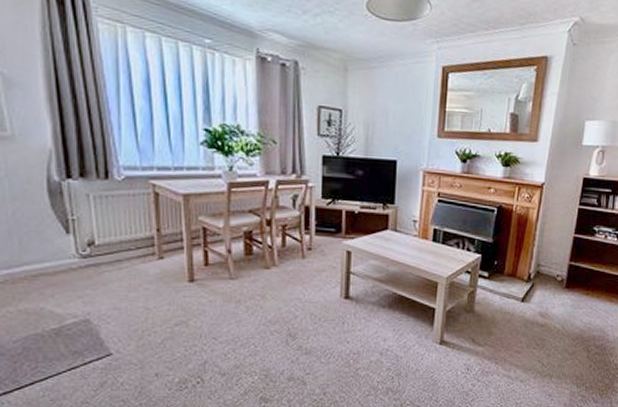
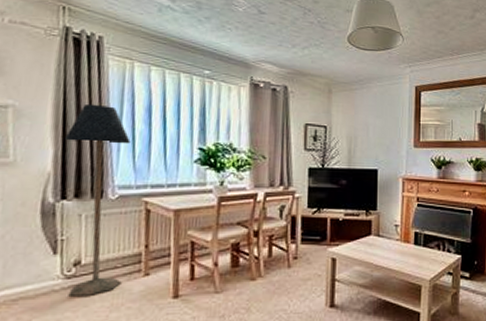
floor lamp: none [62,74,137,275] -> present [65,103,131,296]

